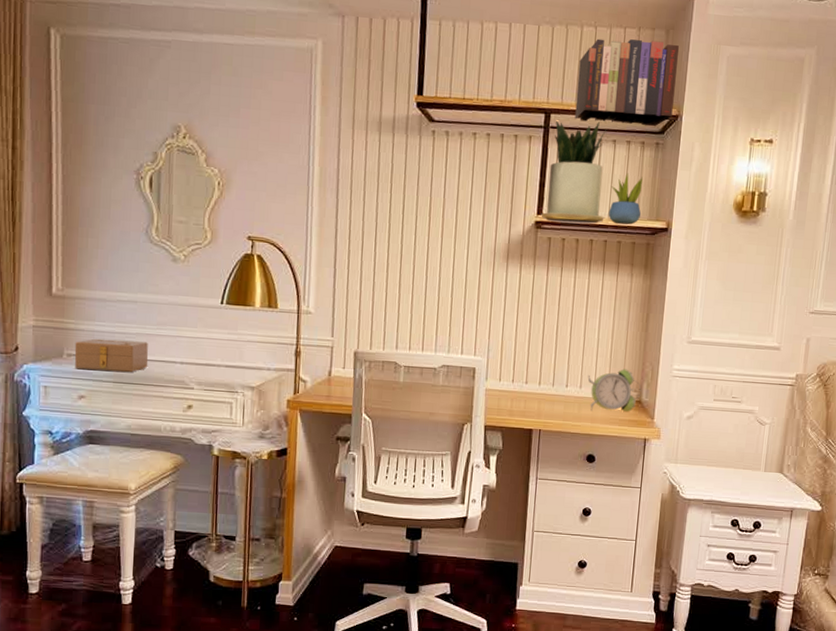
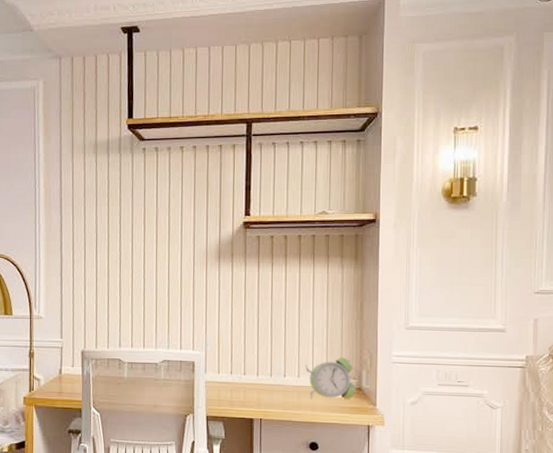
planter: present [541,121,606,225] -> none [249,126,312,222]
books: present [574,38,679,127] -> none [275,47,373,127]
succulent plant: present [608,173,643,225] -> none [314,170,348,220]

